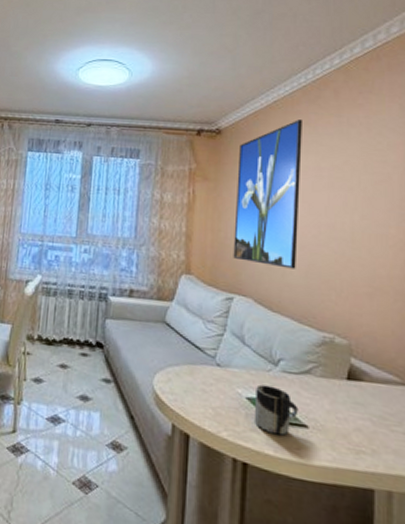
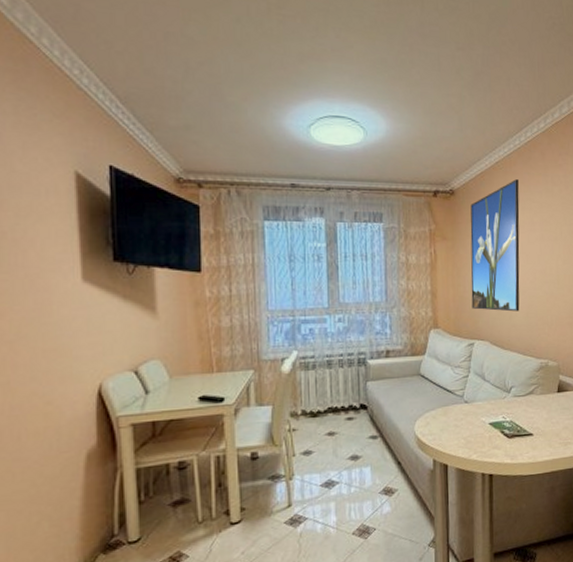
cup: present [254,384,299,436] -> none [495,409,526,447]

